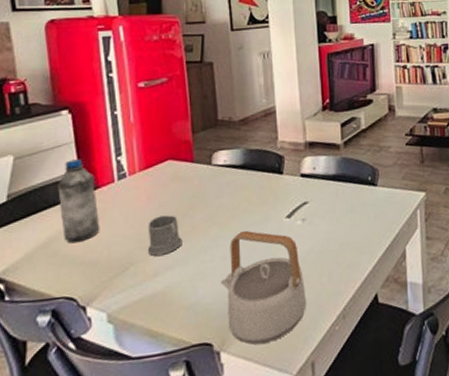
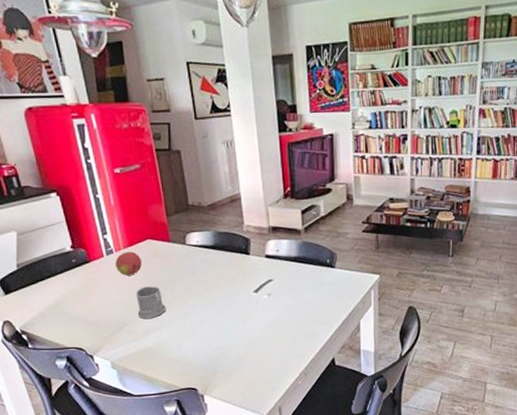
water bottle: present [58,159,100,244] -> none [57,236,97,306]
fruit: none [127,174,160,204] -> present [115,251,143,276]
teapot: present [220,230,306,345] -> none [200,301,273,391]

